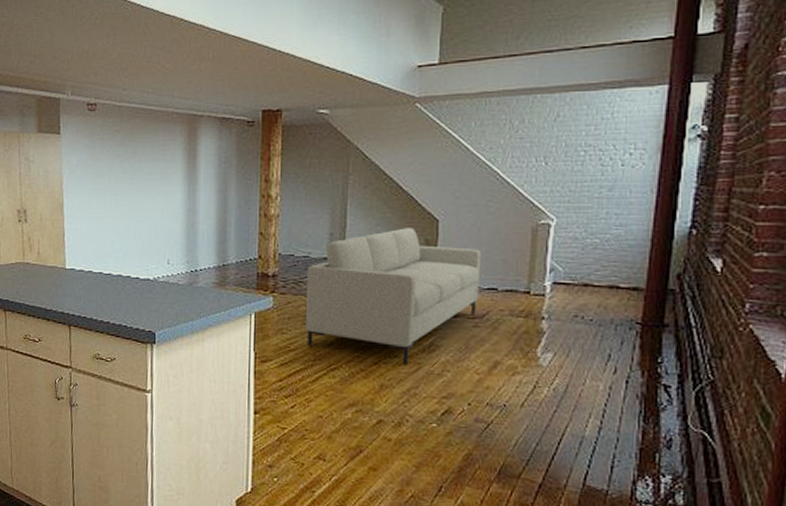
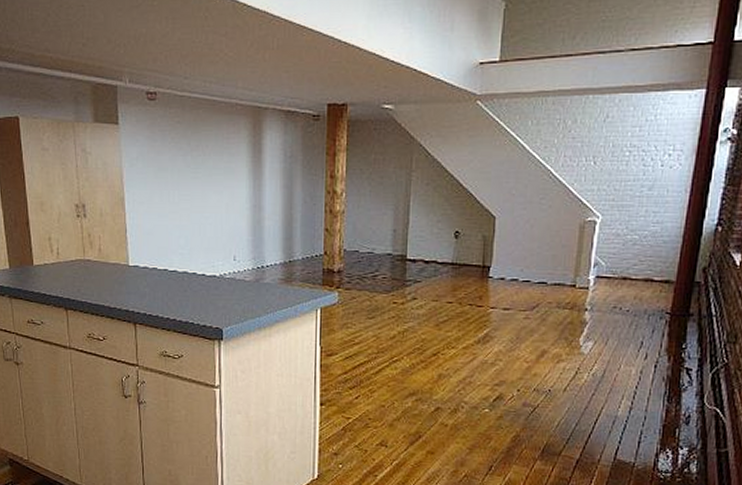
sofa: present [305,228,481,365] -> none [368,224,534,356]

